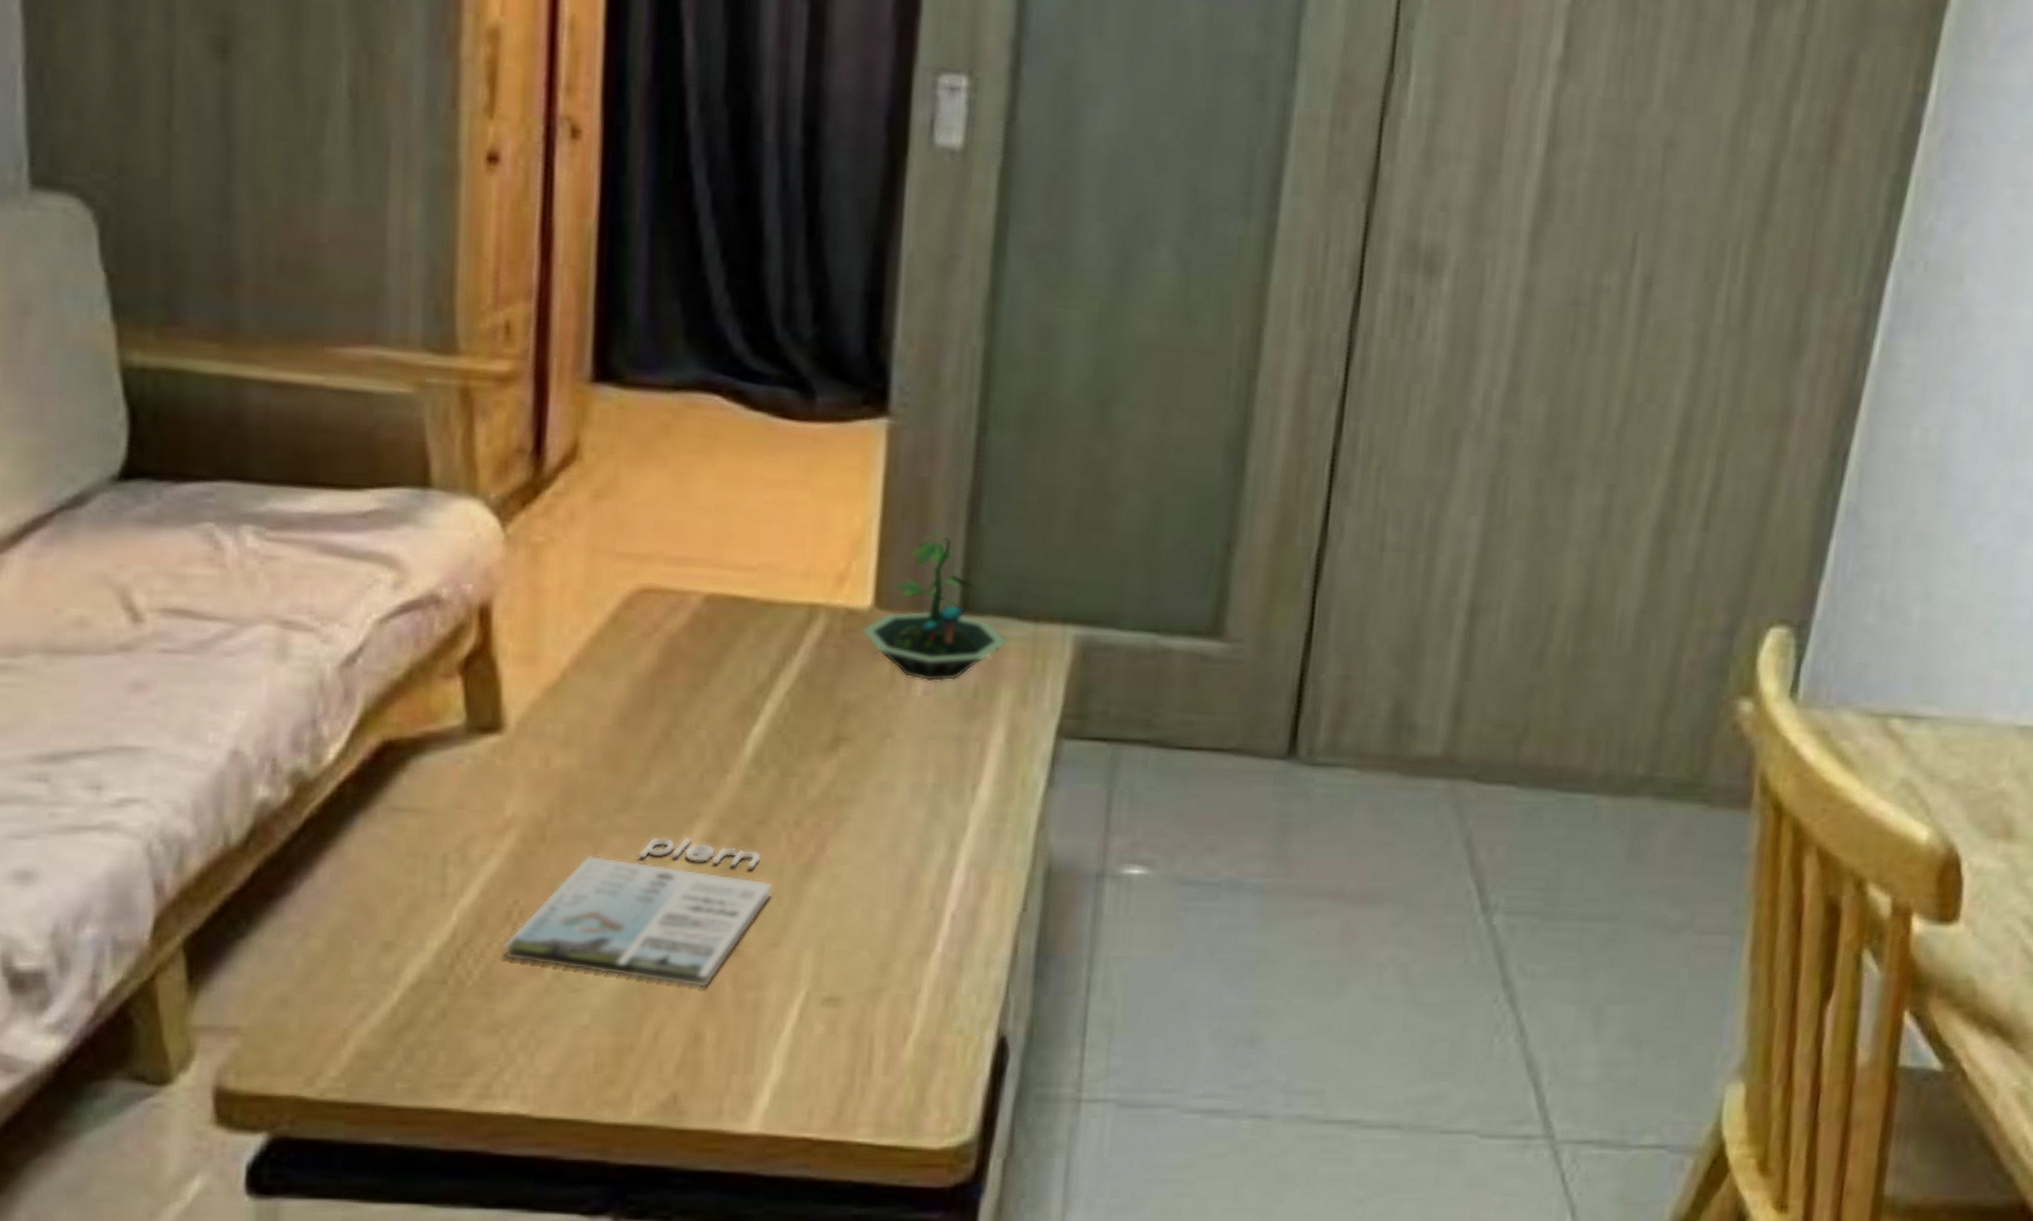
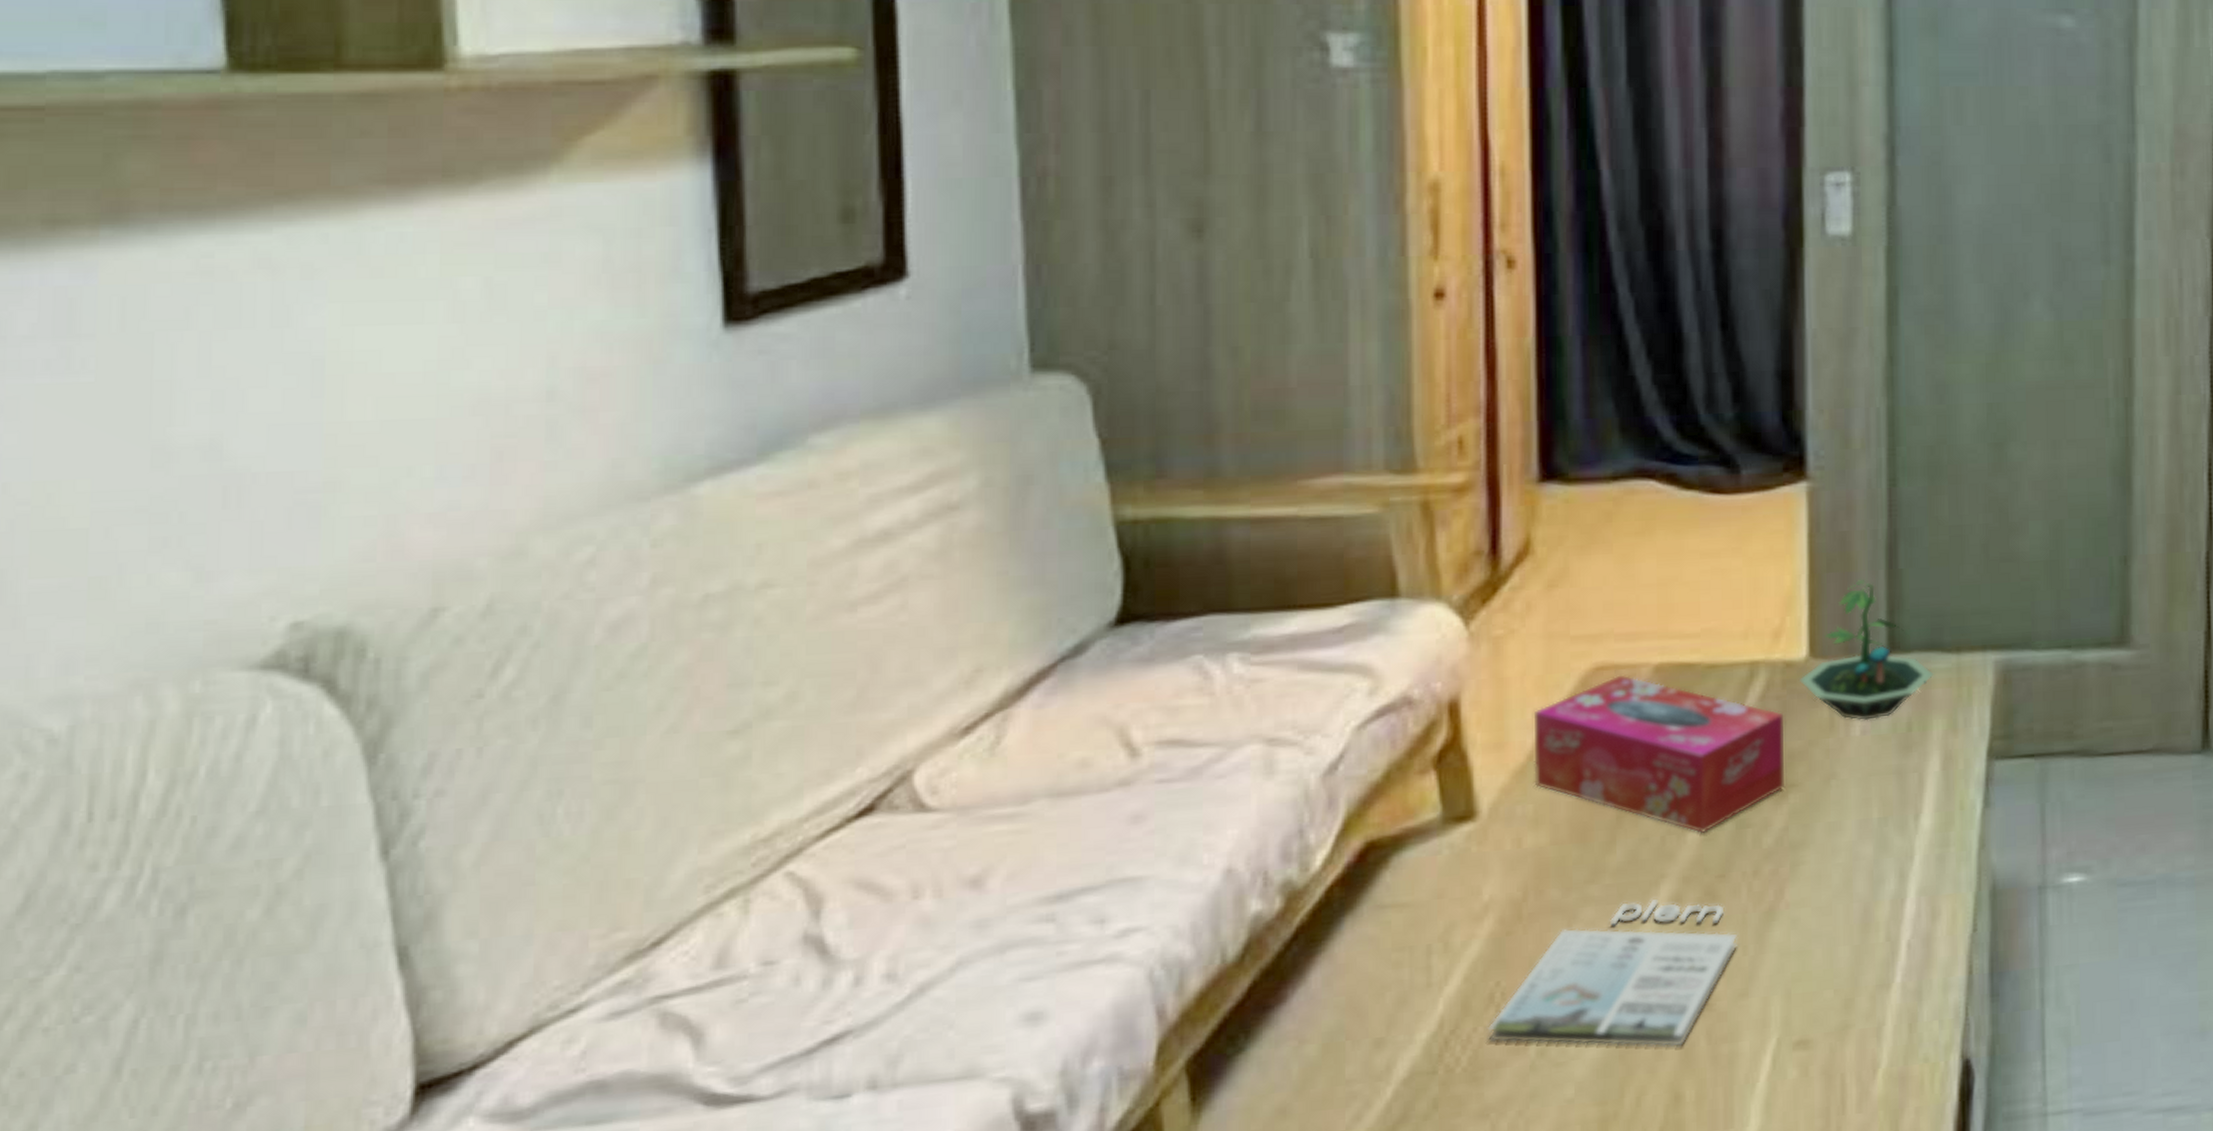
tissue box: none [567,600,841,777] -> present [1533,674,1785,834]

